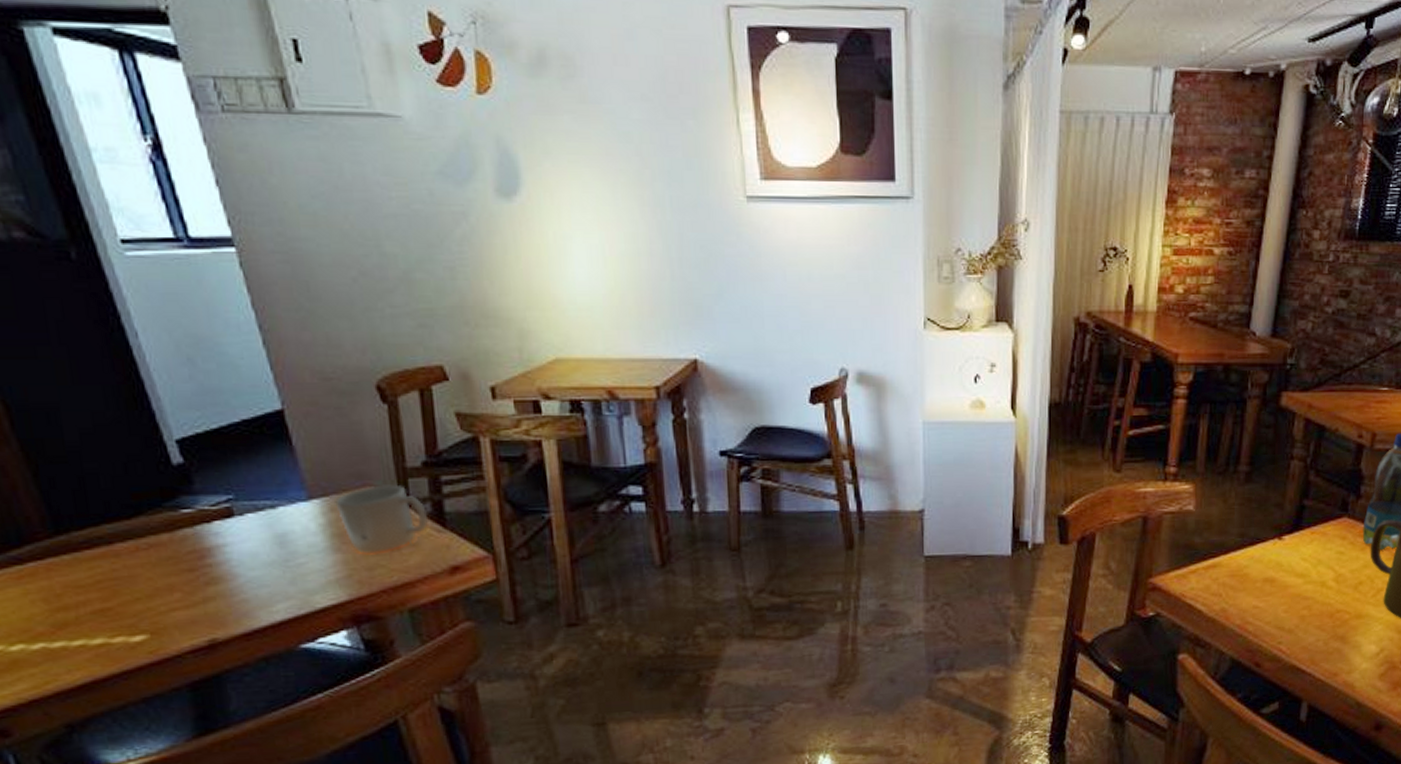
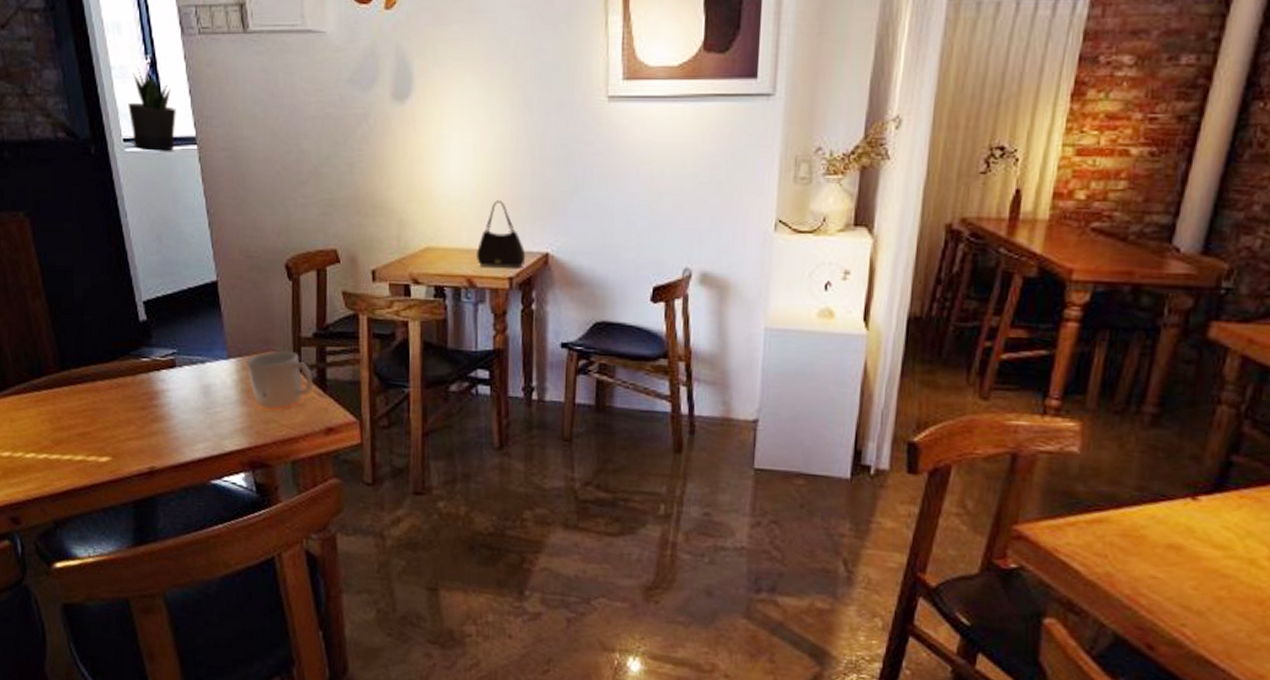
planter: none [123,151,201,256] -> present [128,68,176,152]
handbag: none [615,306,673,377] -> present [476,200,526,268]

